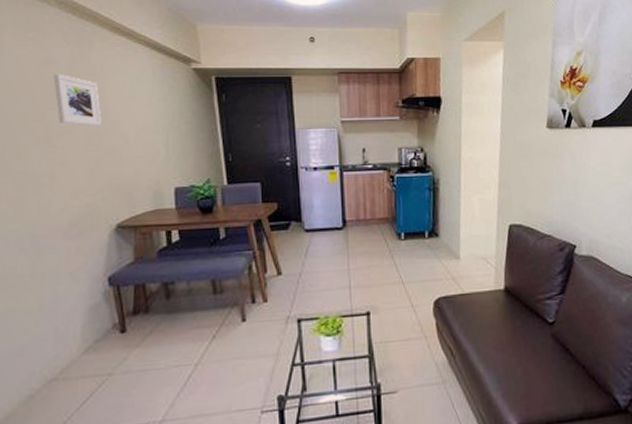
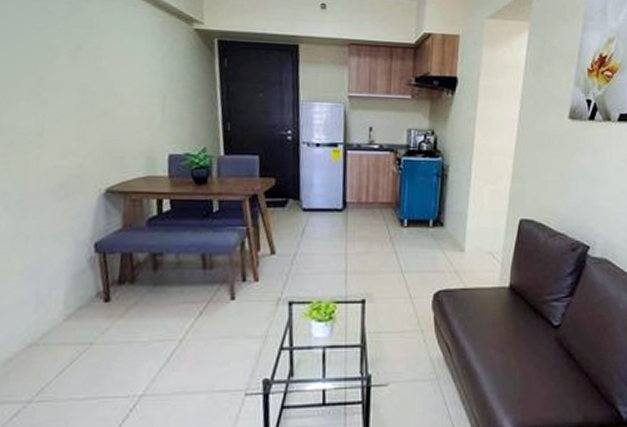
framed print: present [53,73,102,126] -> none [47,24,97,83]

